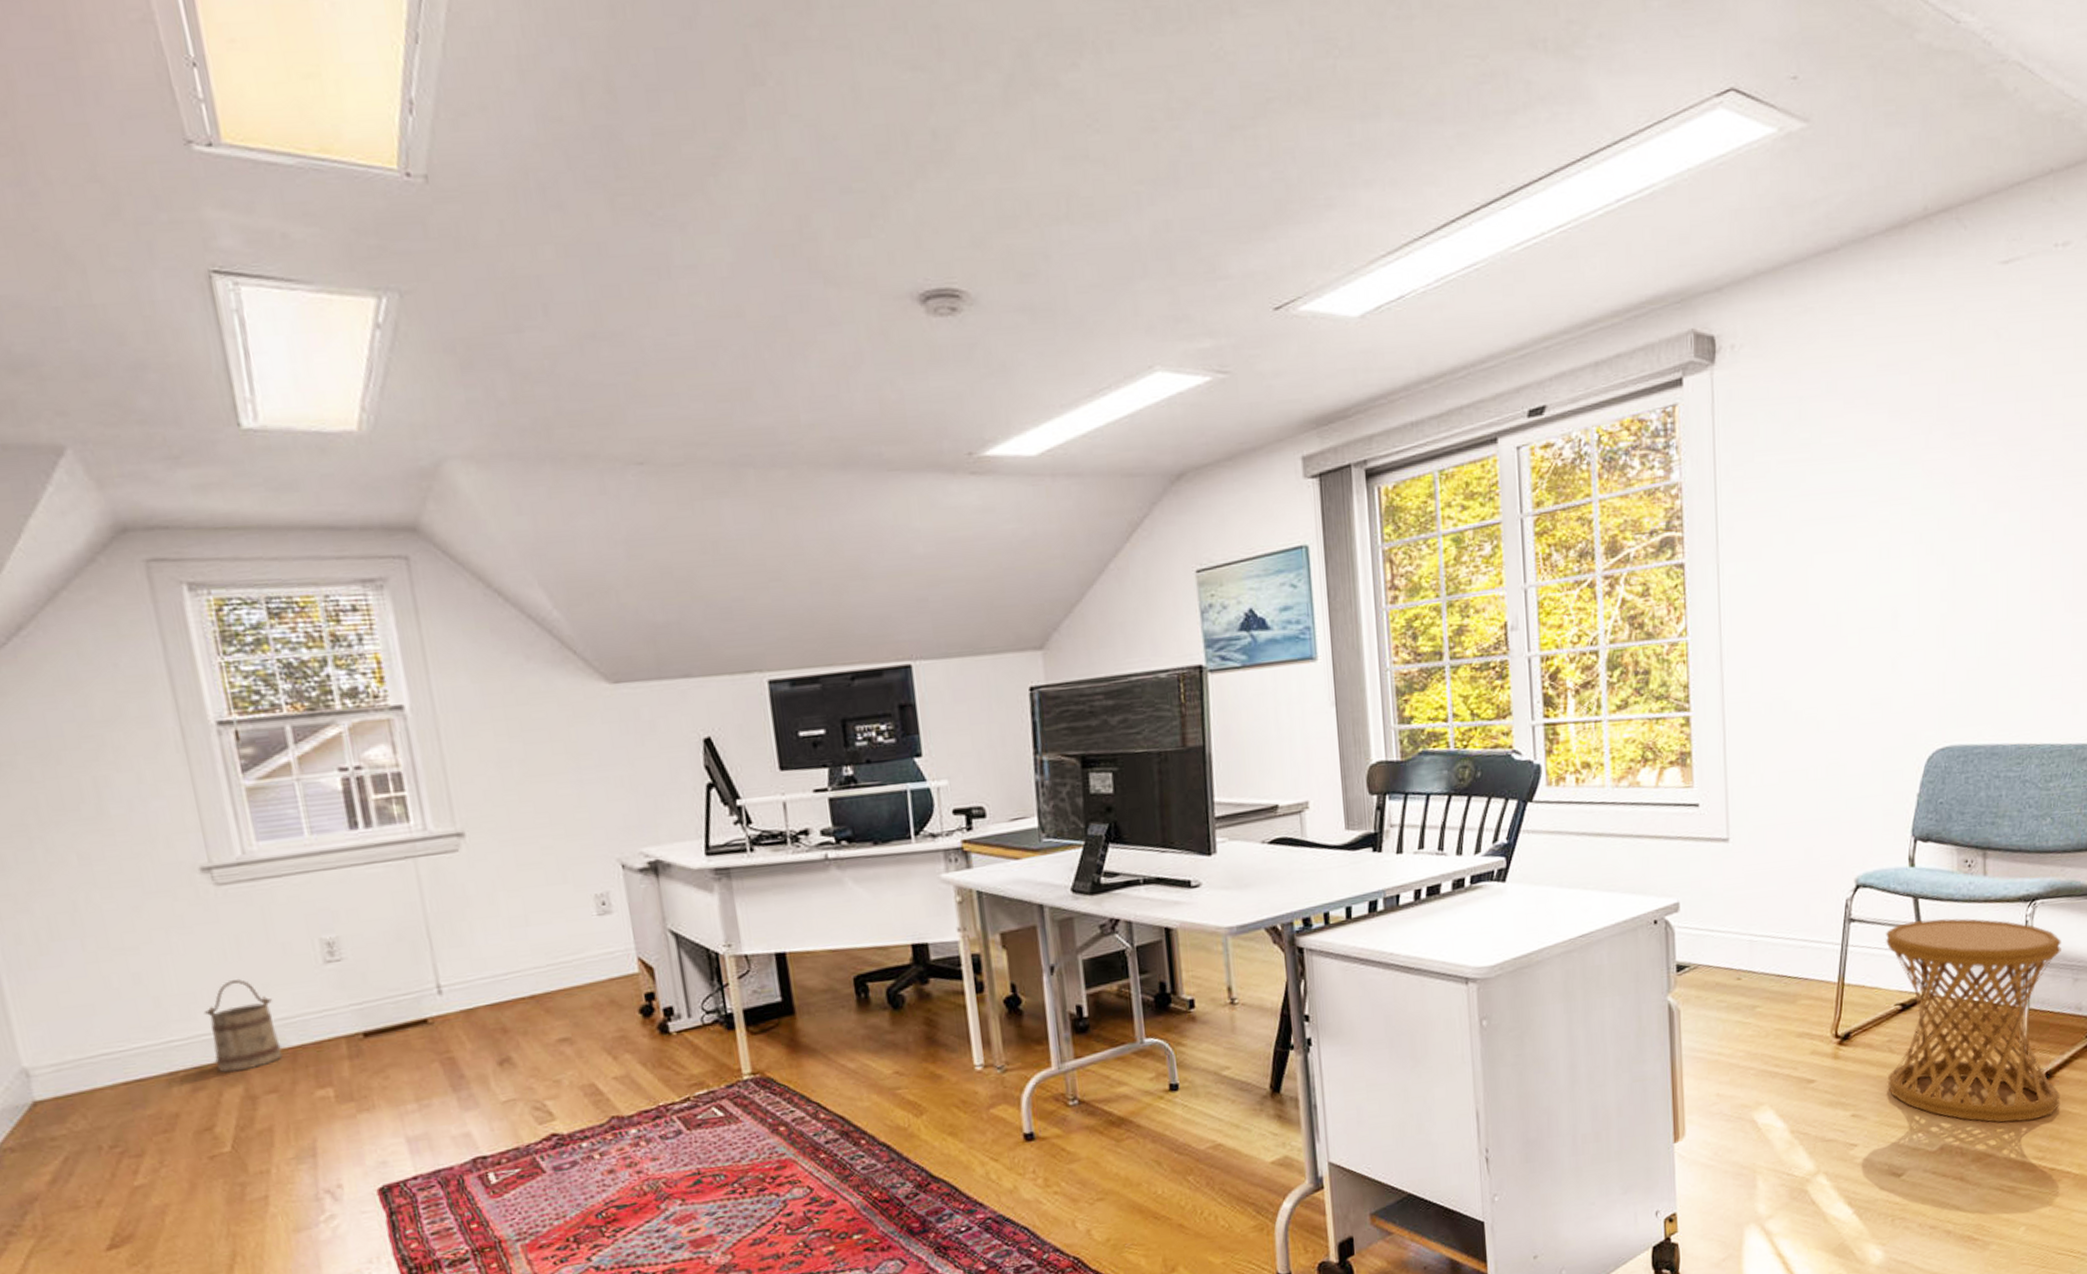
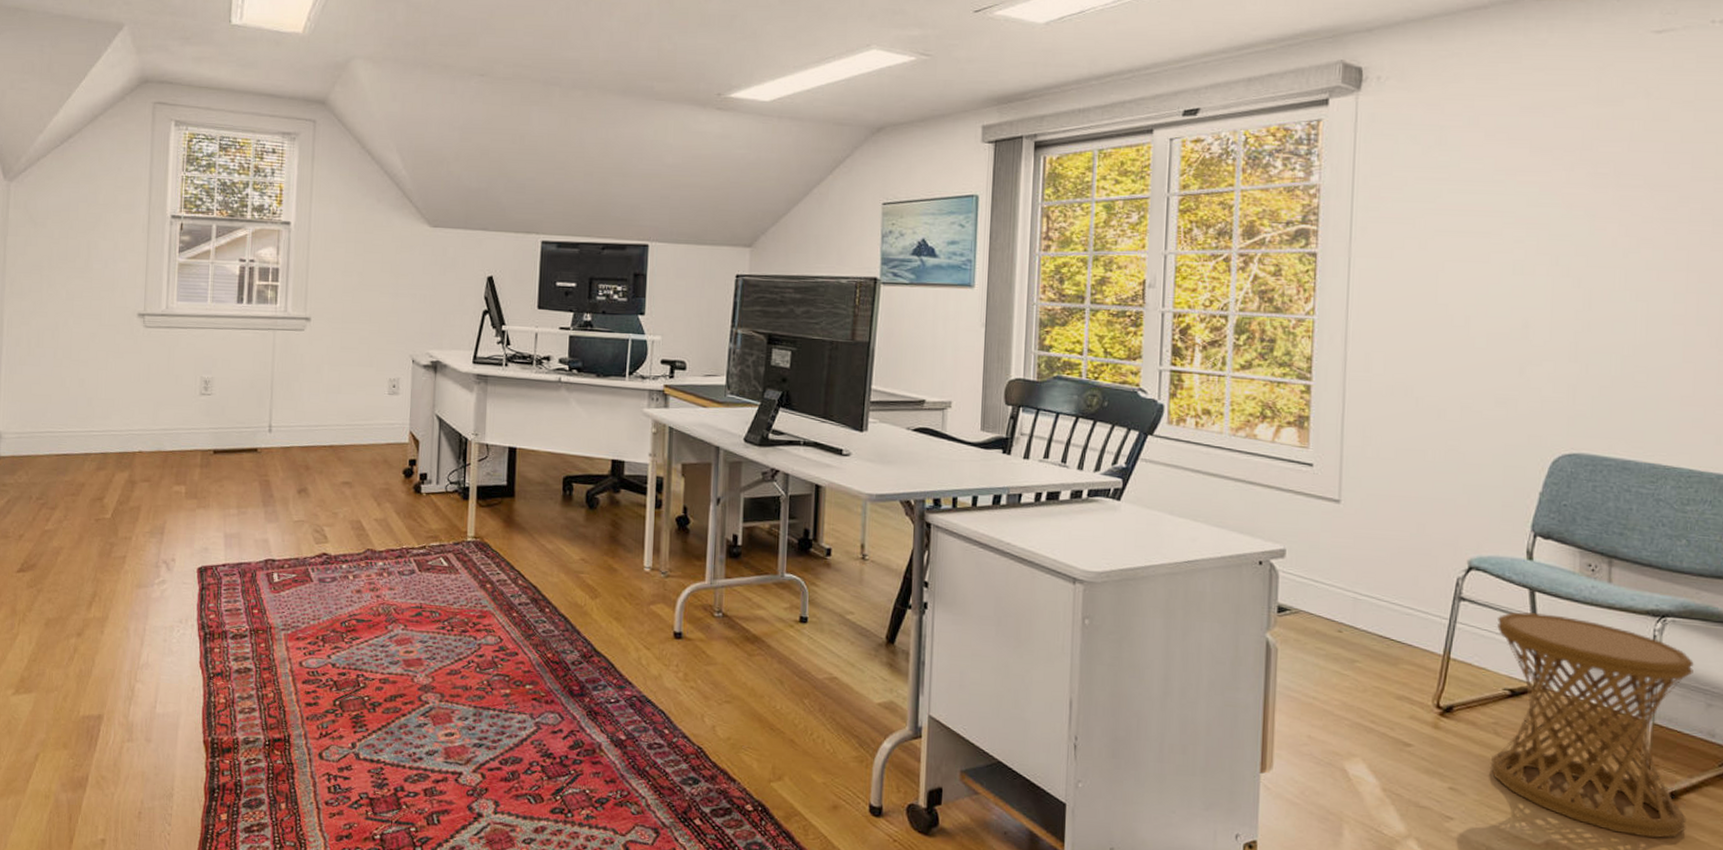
bucket: present [203,979,283,1073] -> none [115,396,161,462]

